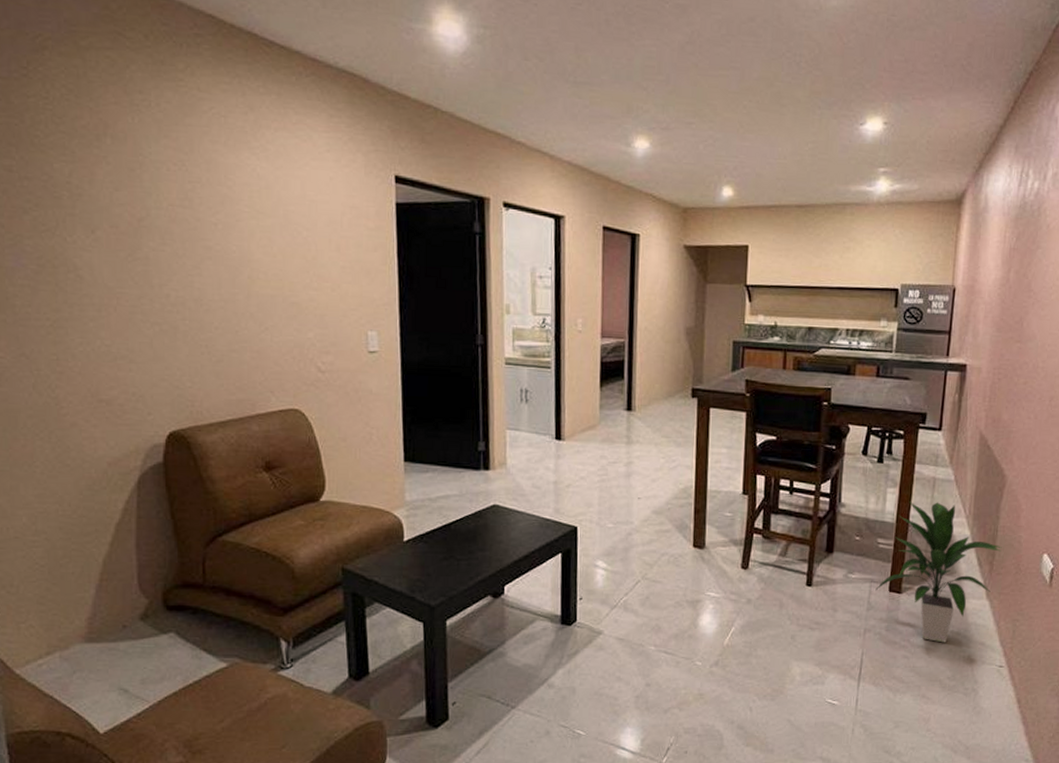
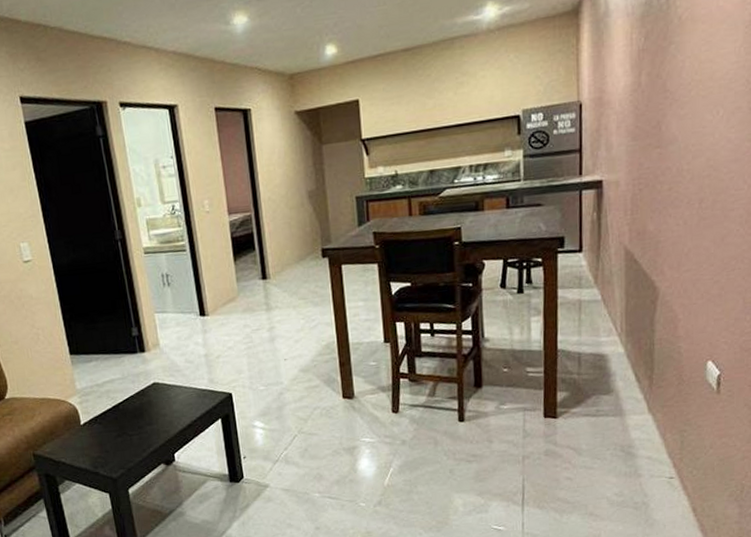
indoor plant: present [875,501,1002,643] -> none [529,324,661,461]

